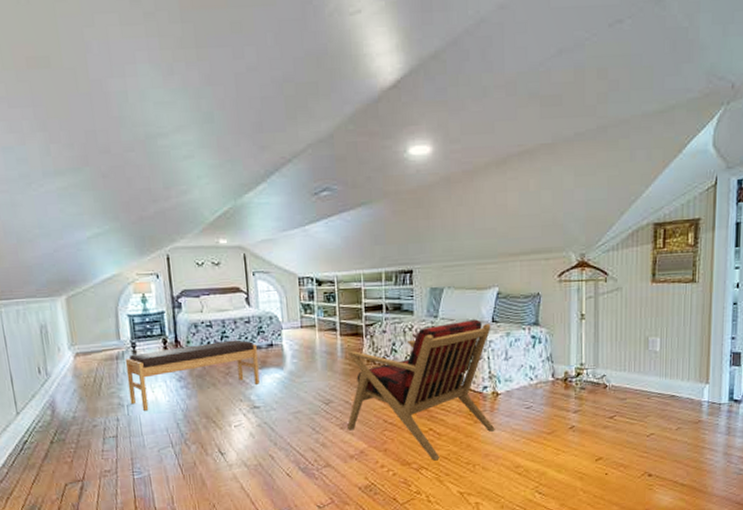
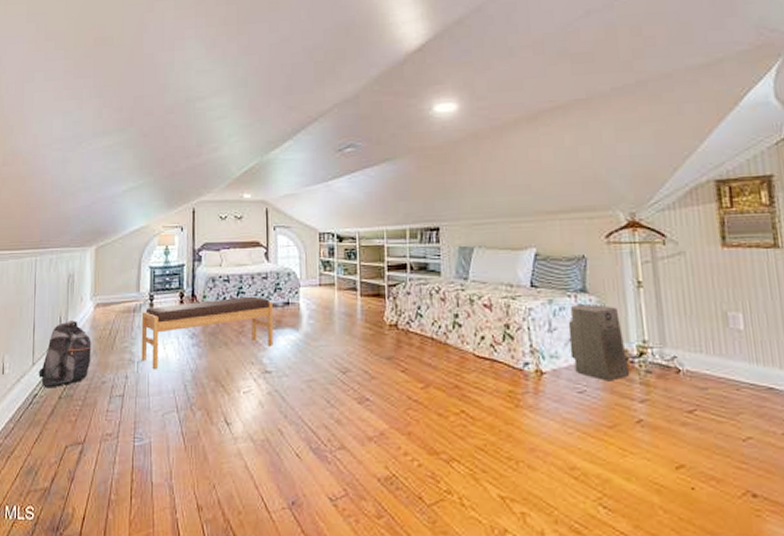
backpack: none [24,370,79,435] -> present [38,320,92,388]
armchair: present [347,319,495,461] -> none [366,283,541,452]
air purifier: none [521,335,568,398] -> present [568,304,630,382]

